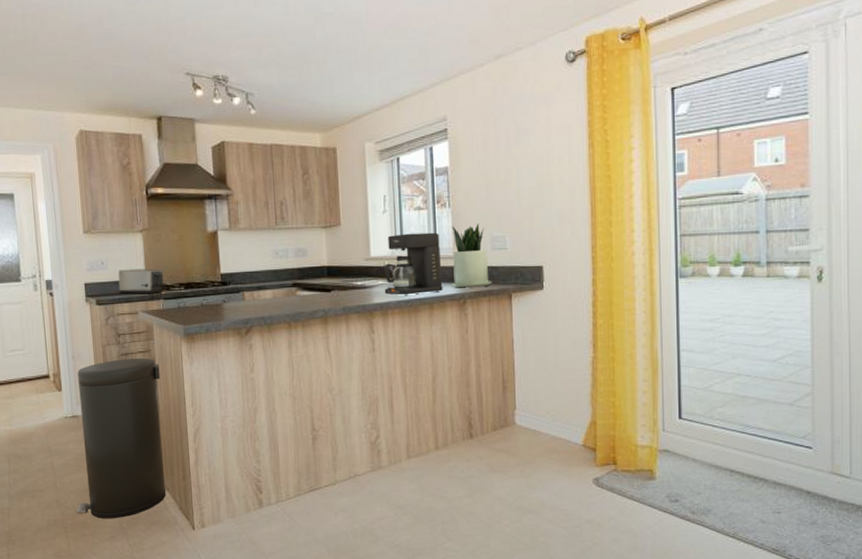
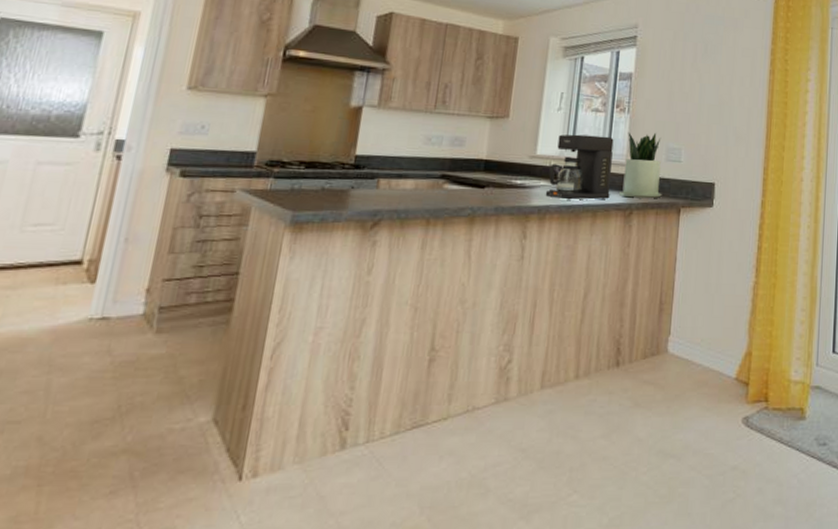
pedal bin: present [76,358,166,519] -> none [65,247,248,465]
toaster: present [118,268,164,295] -> none [216,137,283,170]

